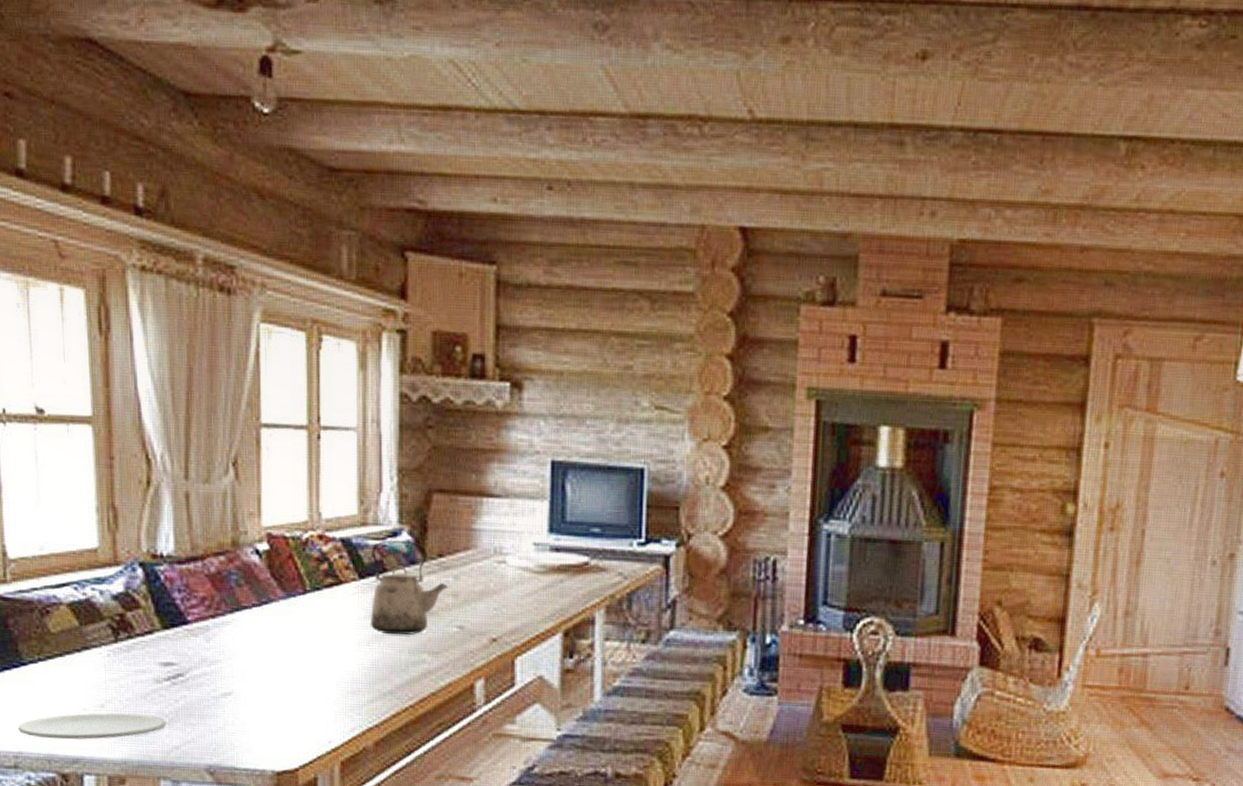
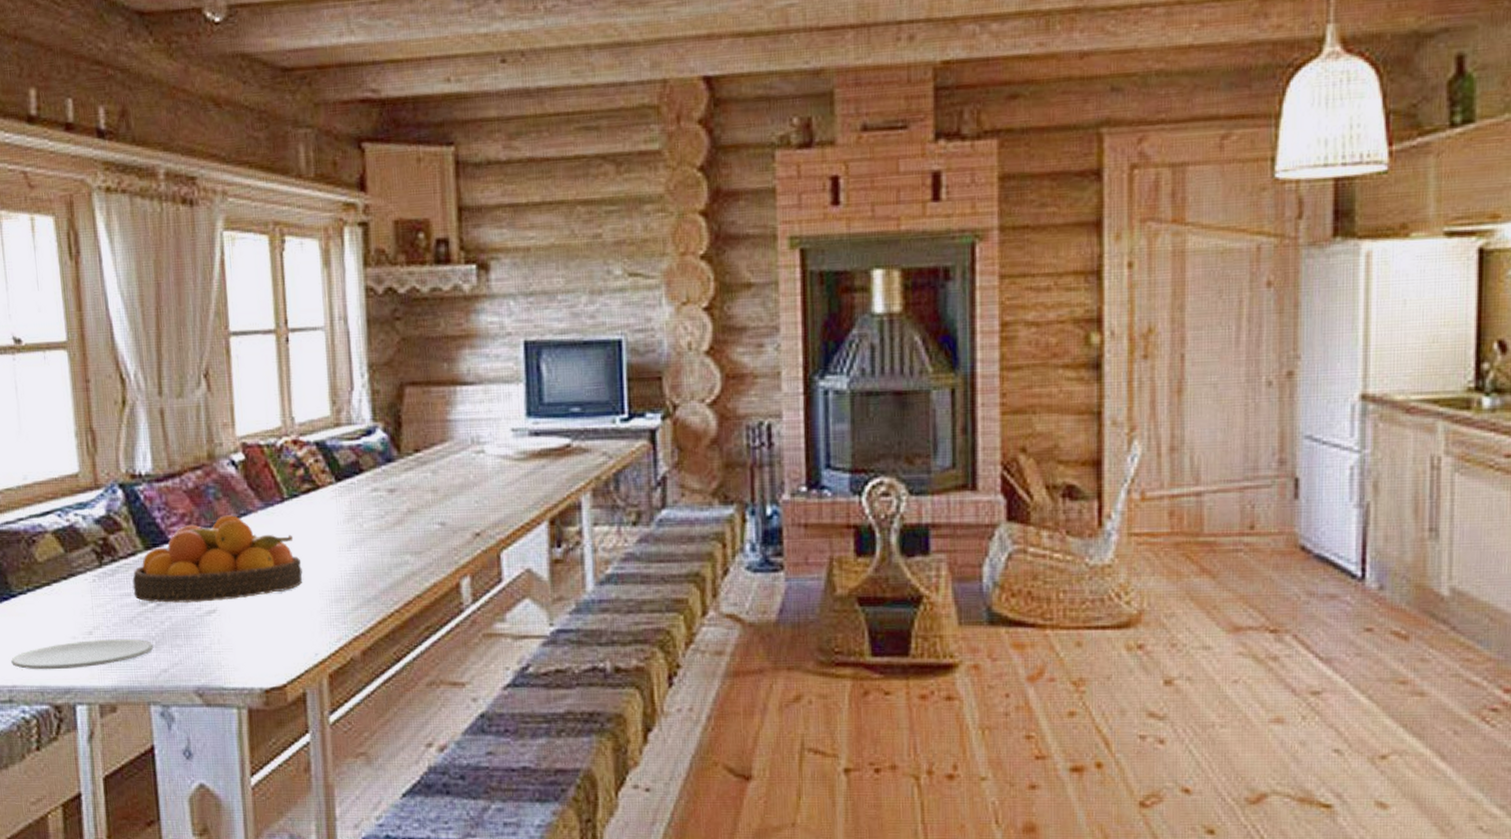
fruit bowl: none [148,602,321,684] -> present [132,515,303,603]
kettle: present [370,539,449,635] -> none [347,437,428,538]

